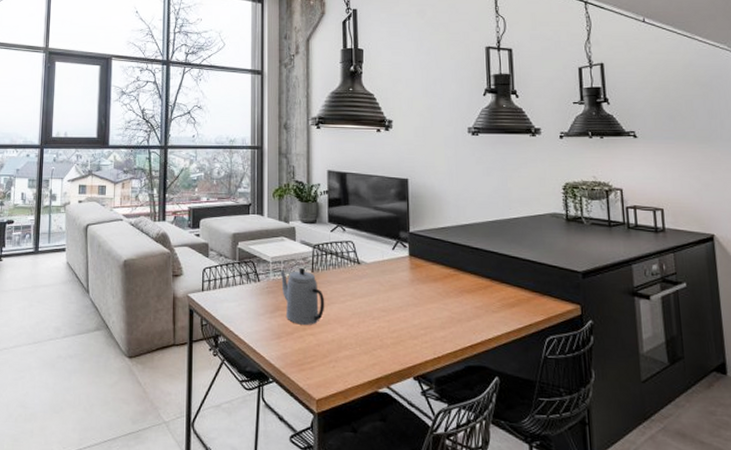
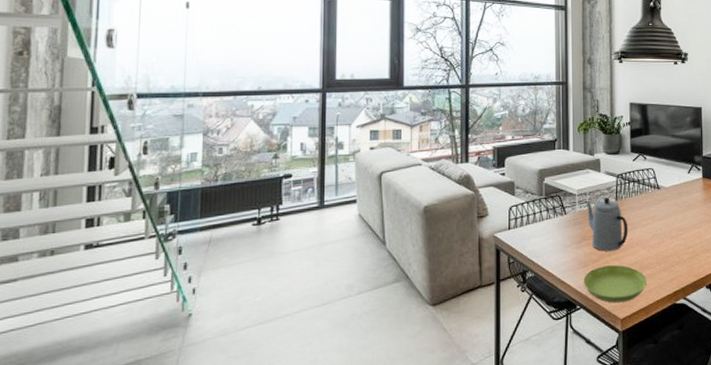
saucer: none [277,340,345,382] -> present [583,265,647,303]

